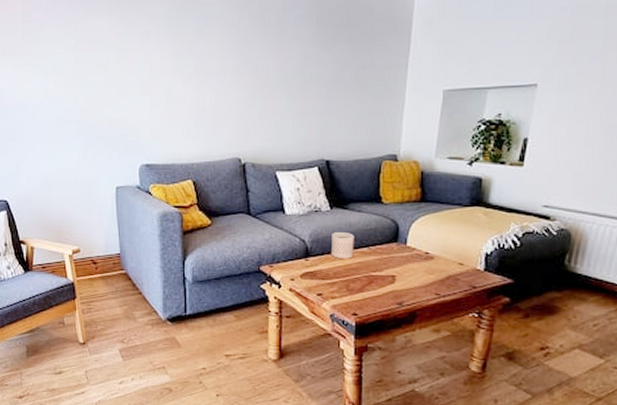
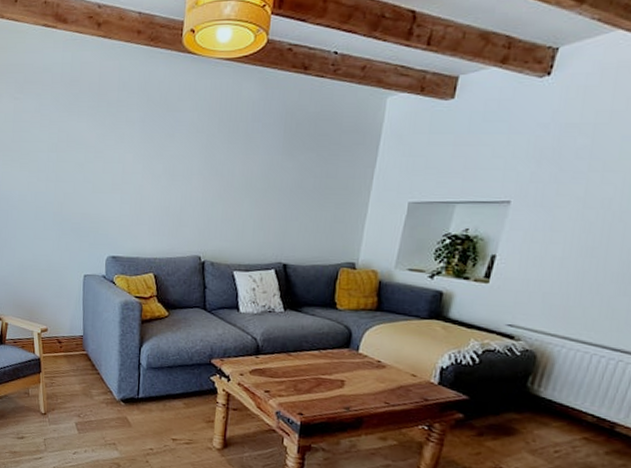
mug: present [331,231,354,259] -> none [282,333,306,360]

